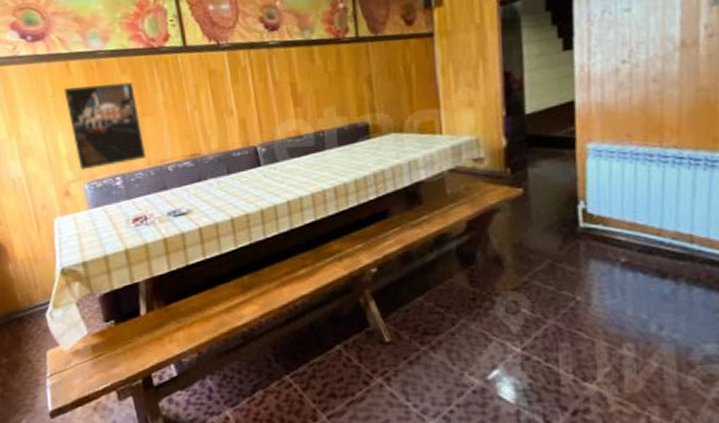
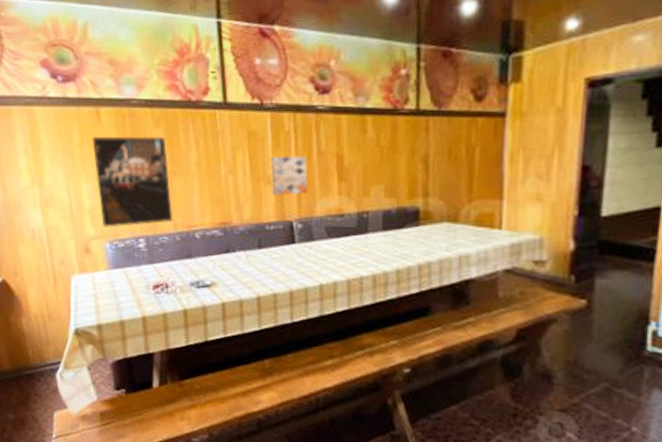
wall art: none [231,87,267,125] -> present [271,156,308,197]

